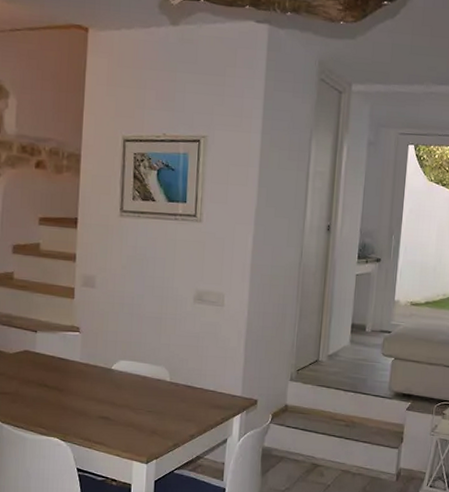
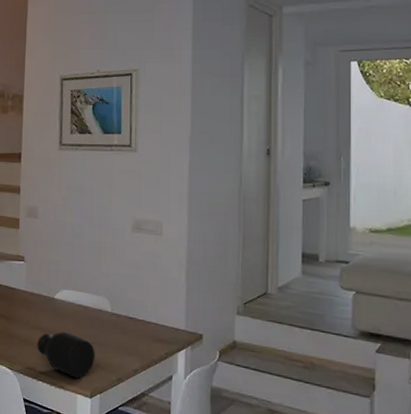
bottle: none [91,402,153,446] -> present [36,332,95,379]

